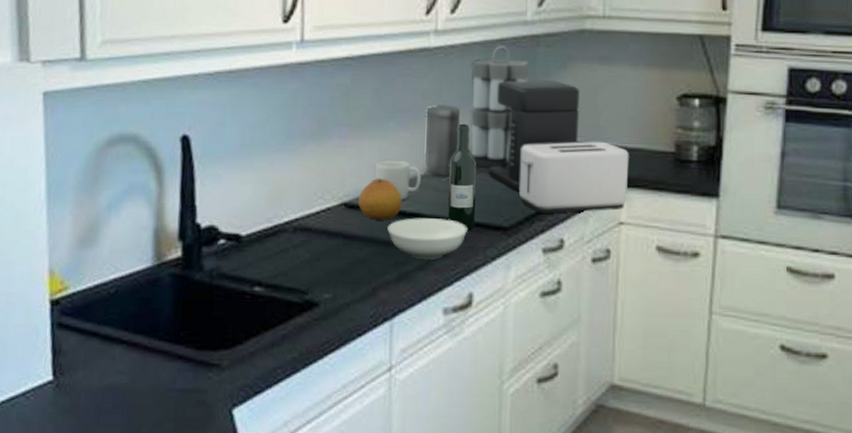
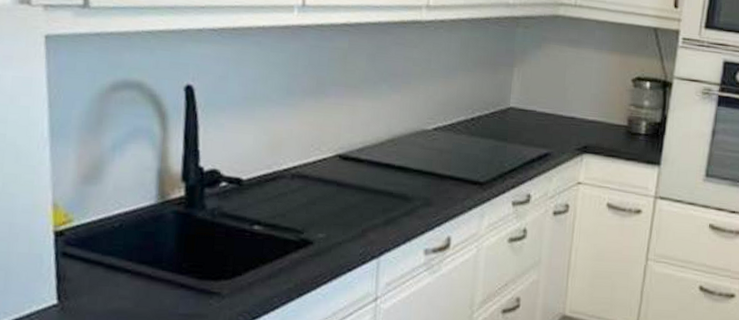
fruit: present [359,177,402,221] -> none [352,133,392,172]
mug: present [374,160,421,200] -> none [367,119,409,155]
bowl: present [387,218,467,259] -> none [377,170,448,207]
canister: present [424,105,461,178] -> none [412,72,447,138]
wine bottle: present [448,123,477,230] -> none [432,90,459,184]
spice rack: present [471,45,530,169] -> none [455,23,509,132]
coffee maker: present [489,80,579,191] -> none [469,55,551,152]
toaster: present [519,141,629,215] -> none [495,111,590,173]

